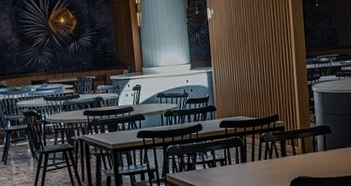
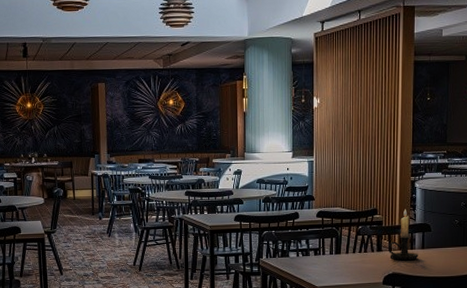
candle holder: none [292,112,322,164] -> present [389,208,419,261]

